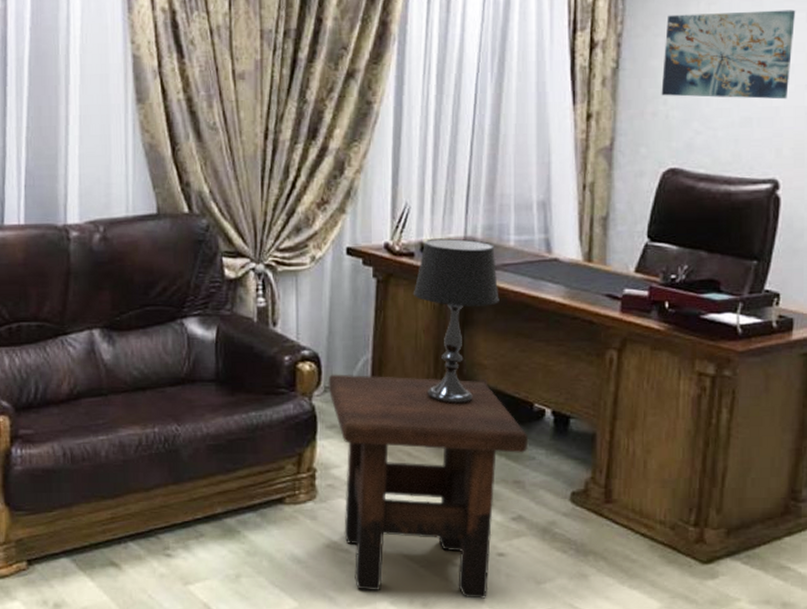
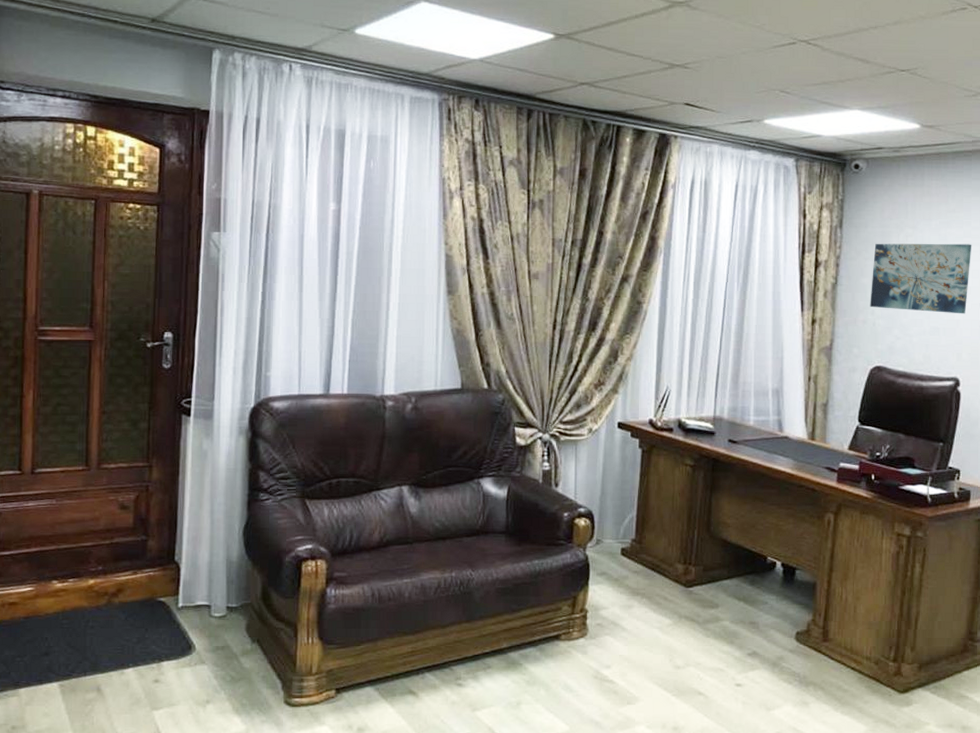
side table: present [328,374,528,599] -> none [599,529,762,723]
table lamp: present [414,238,499,405] -> none [672,417,741,557]

